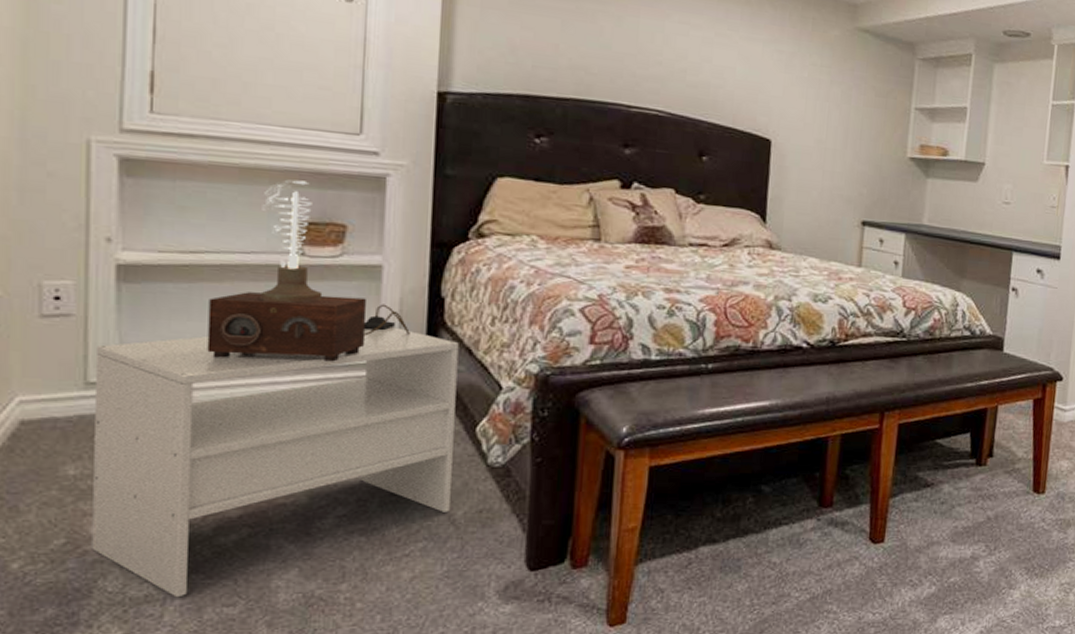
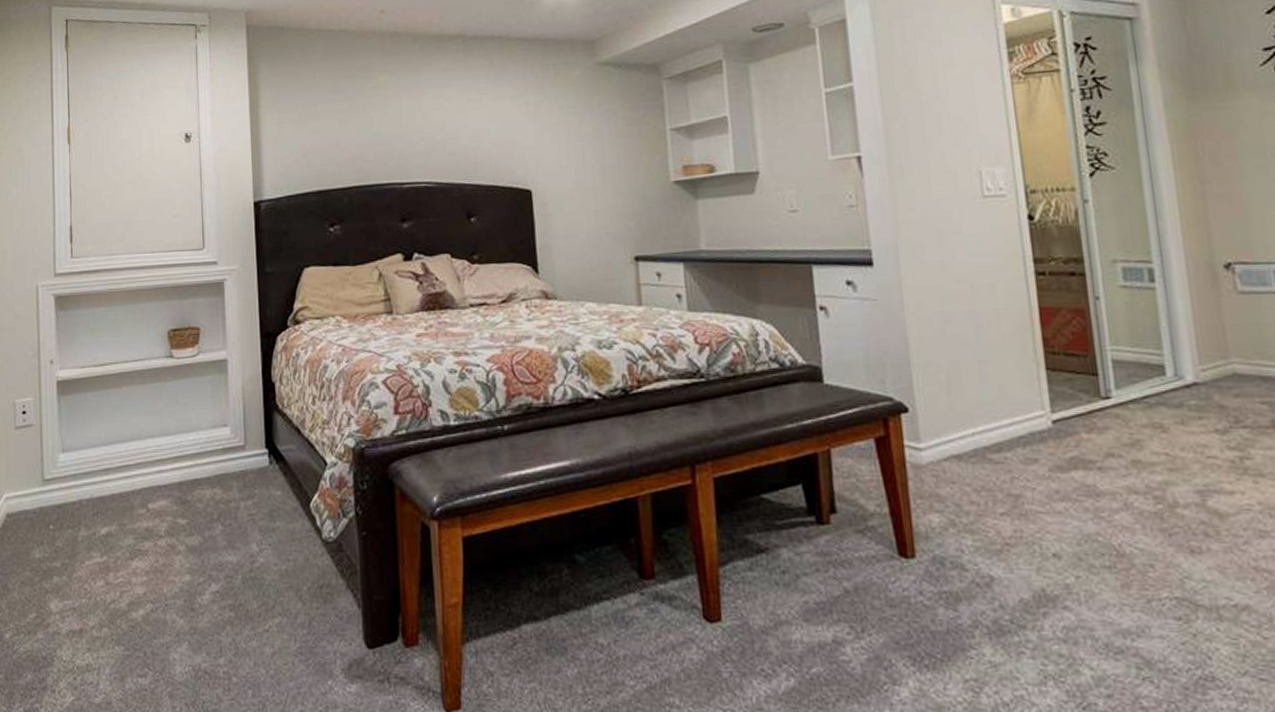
nightstand: present [91,327,459,598] -> none [47,414,296,668]
table lamp: present [207,180,410,362] -> none [114,295,252,452]

